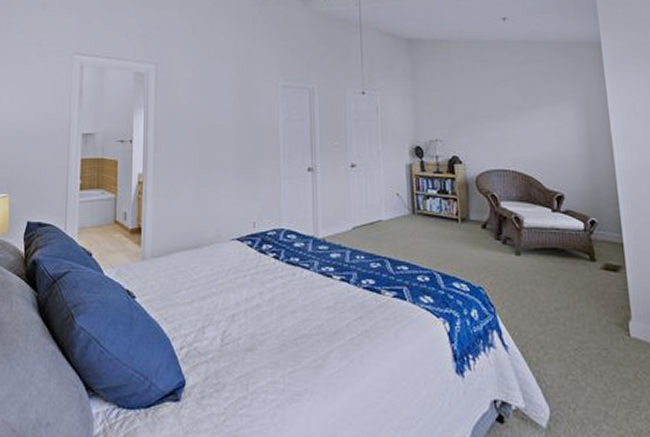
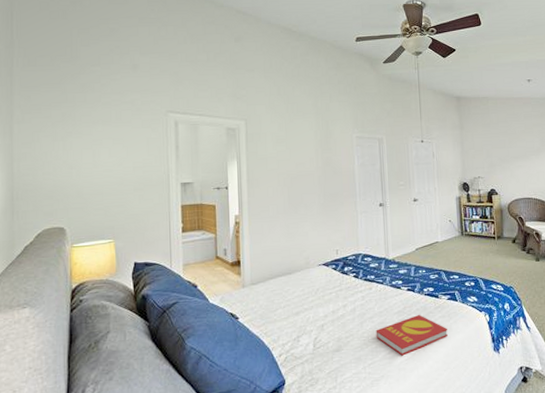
book: none [299,314,394,366] -> present [376,315,448,356]

